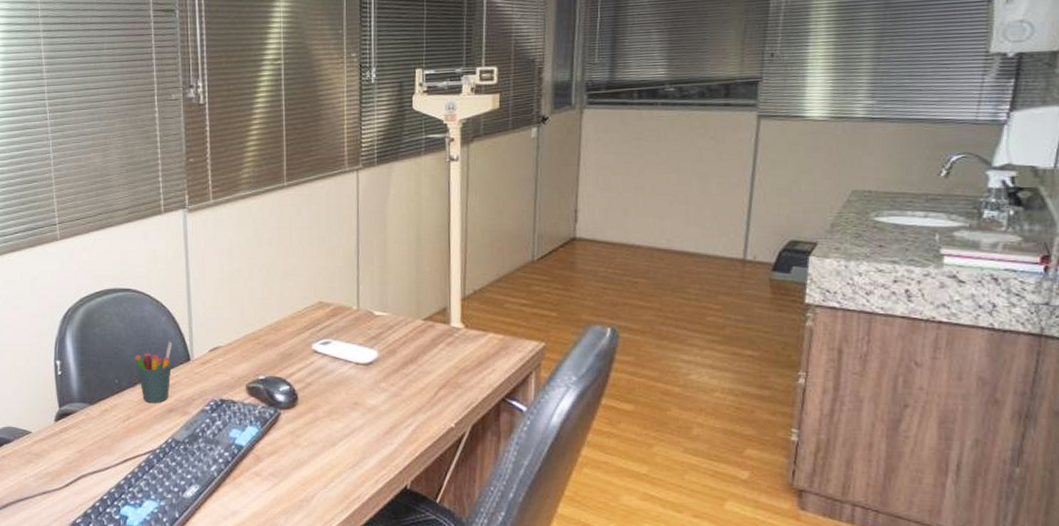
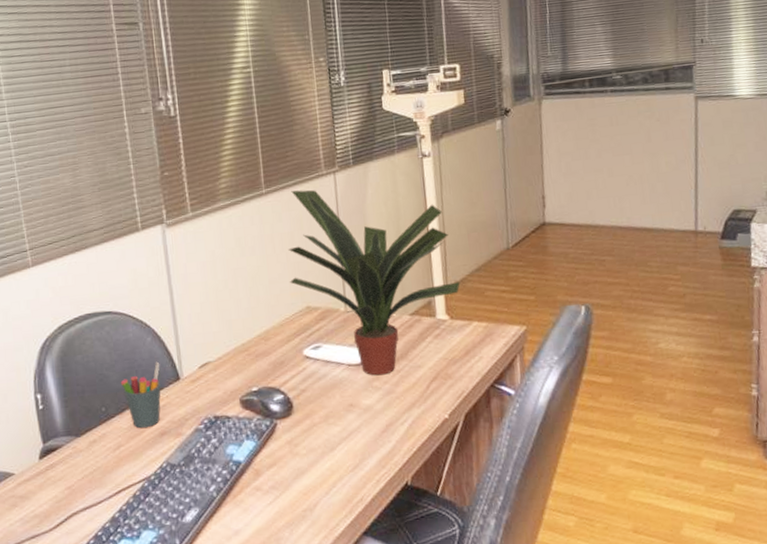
potted plant: none [304,185,479,377] -> present [288,190,460,376]

